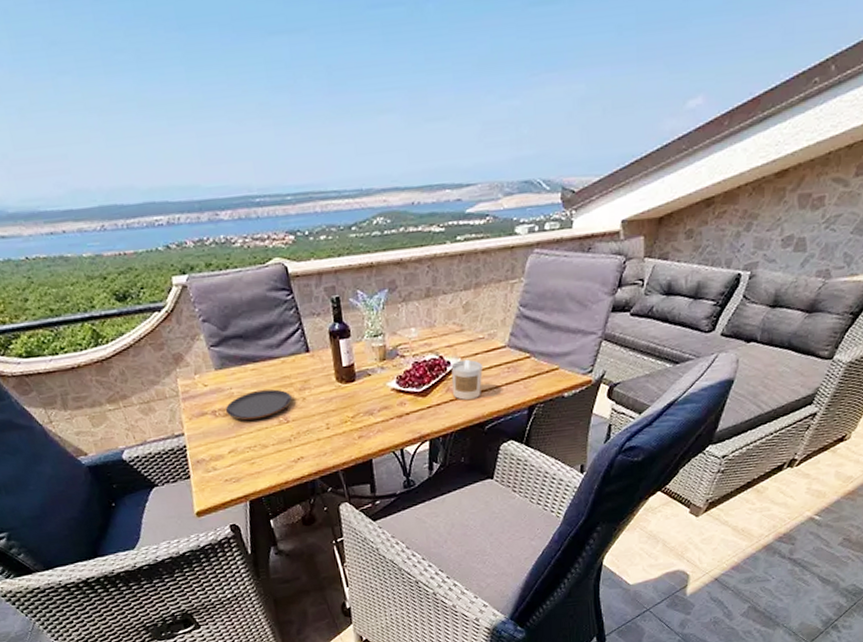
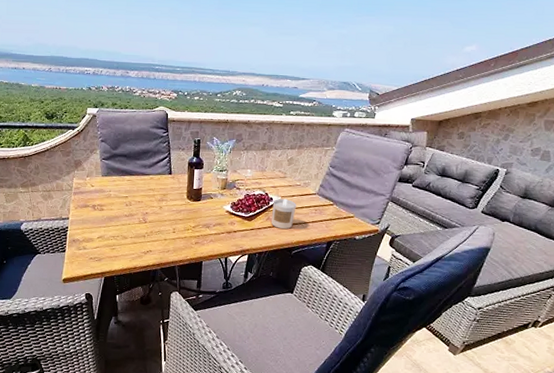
plate: present [225,389,292,421] -> none [102,196,152,217]

